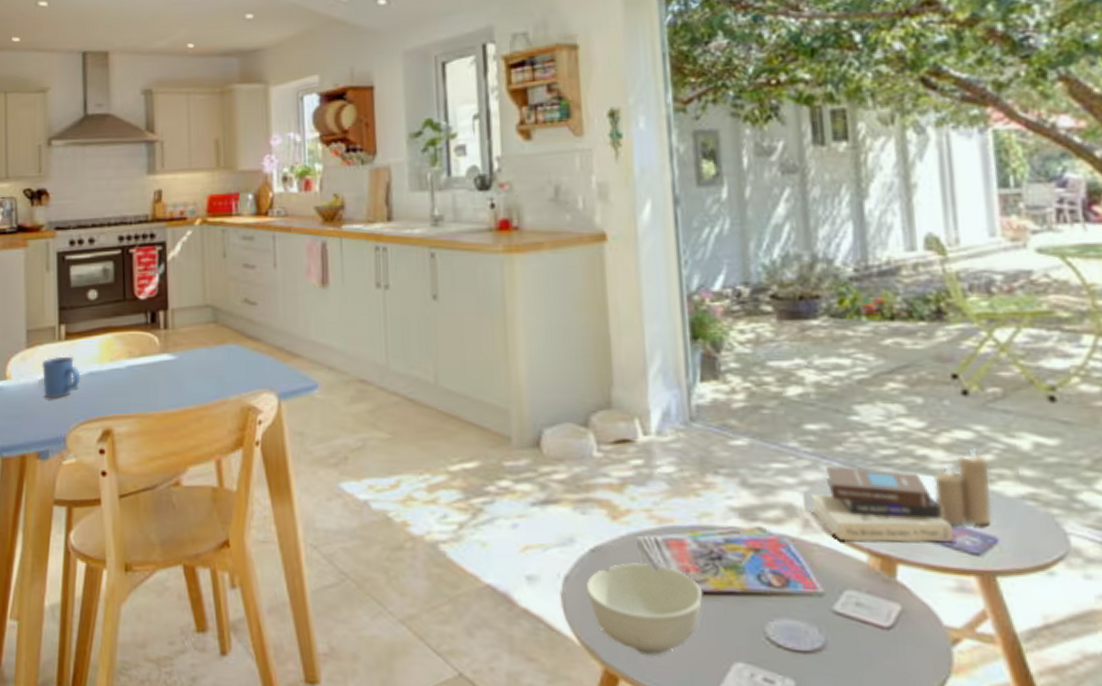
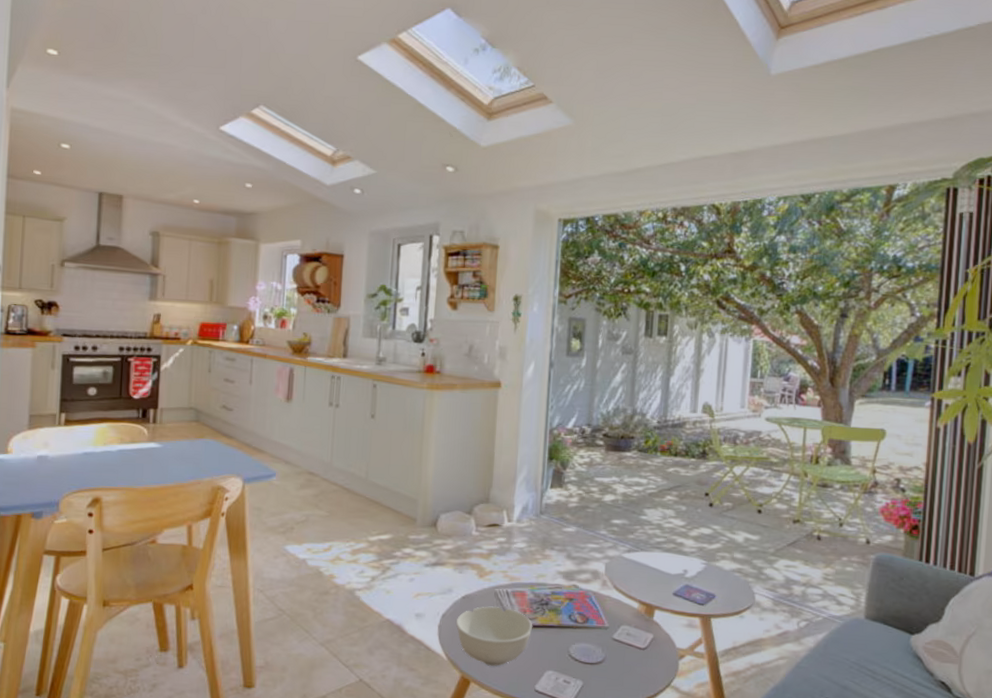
mug: present [41,356,81,398] -> none [41,438,77,471]
books: present [811,466,954,542] -> none [608,547,691,597]
candle: present [932,447,993,526] -> none [684,539,718,587]

